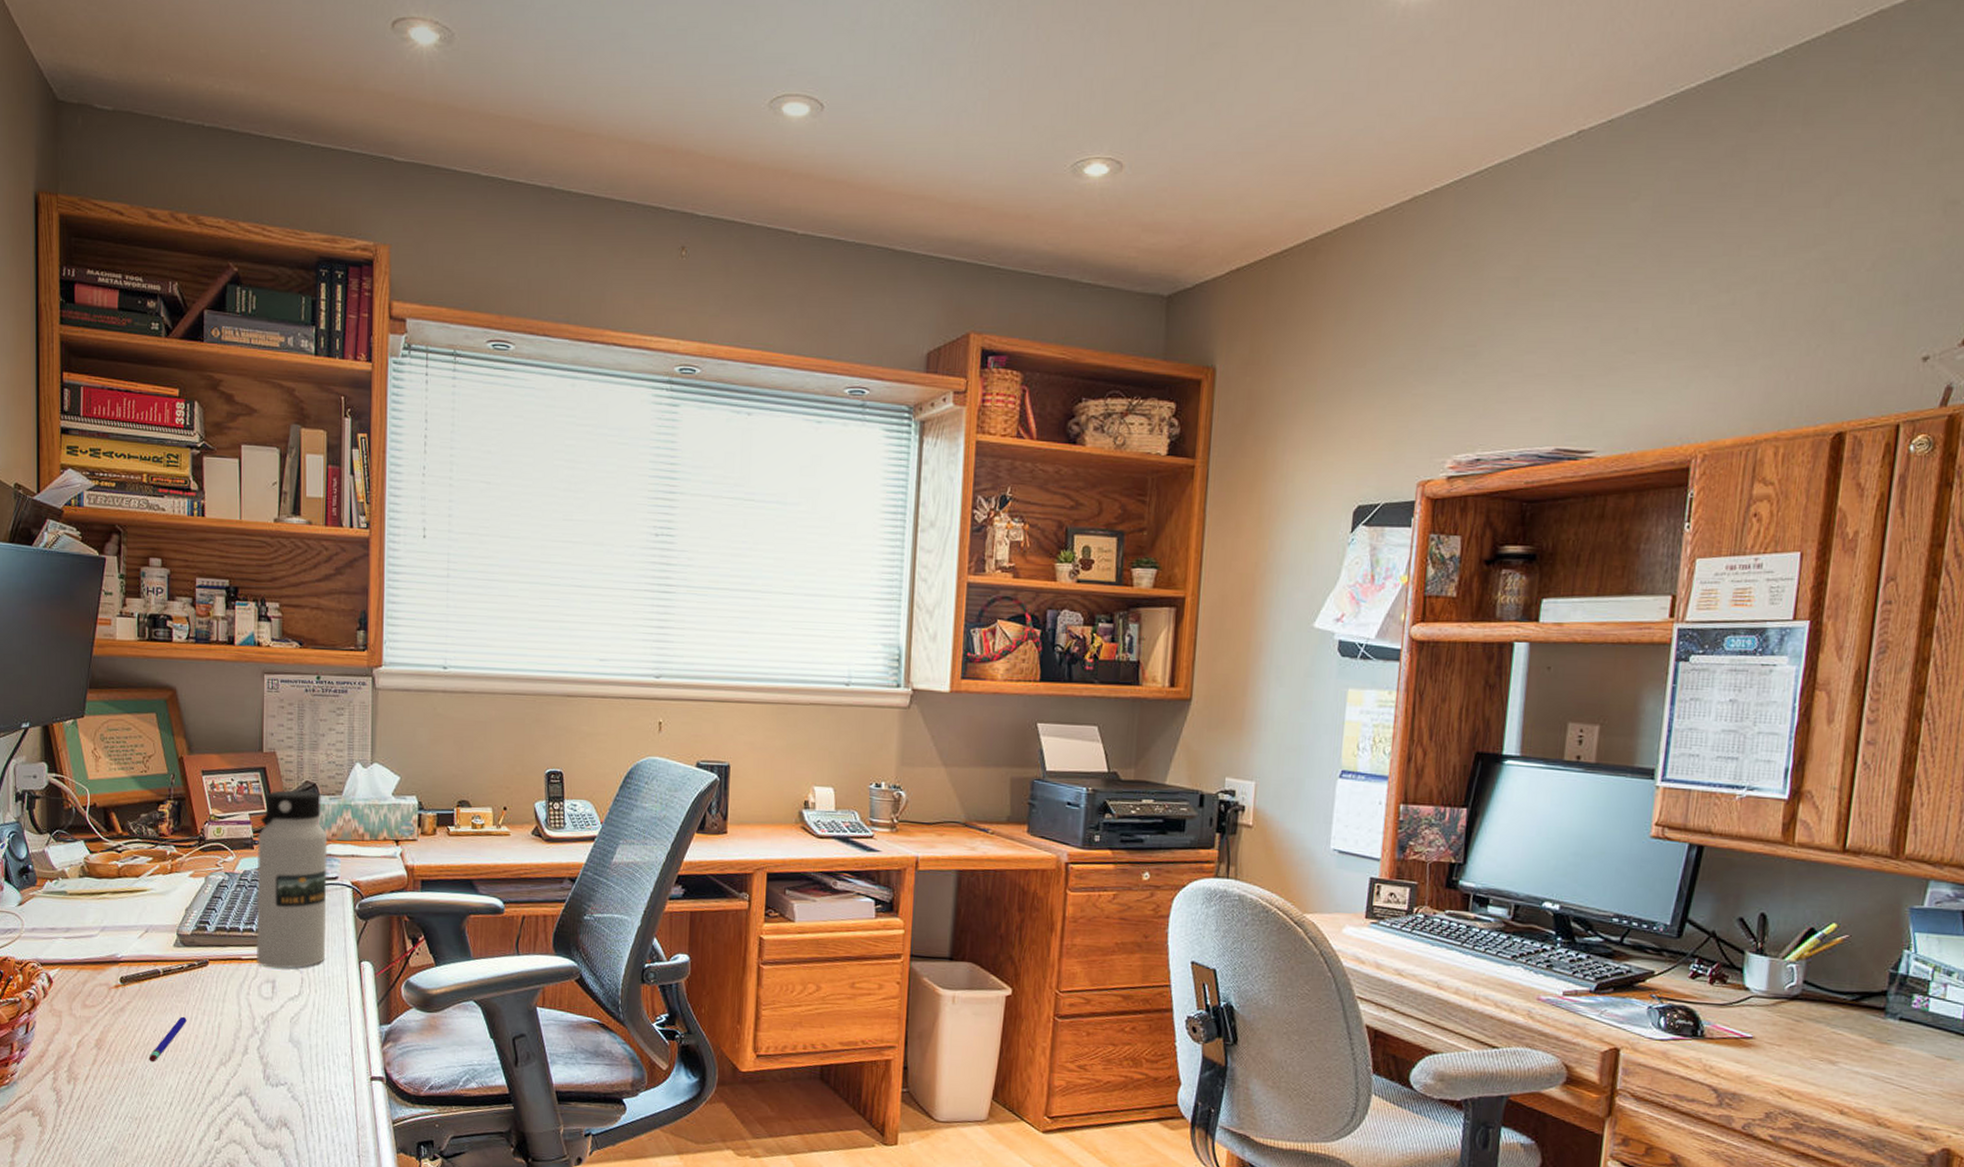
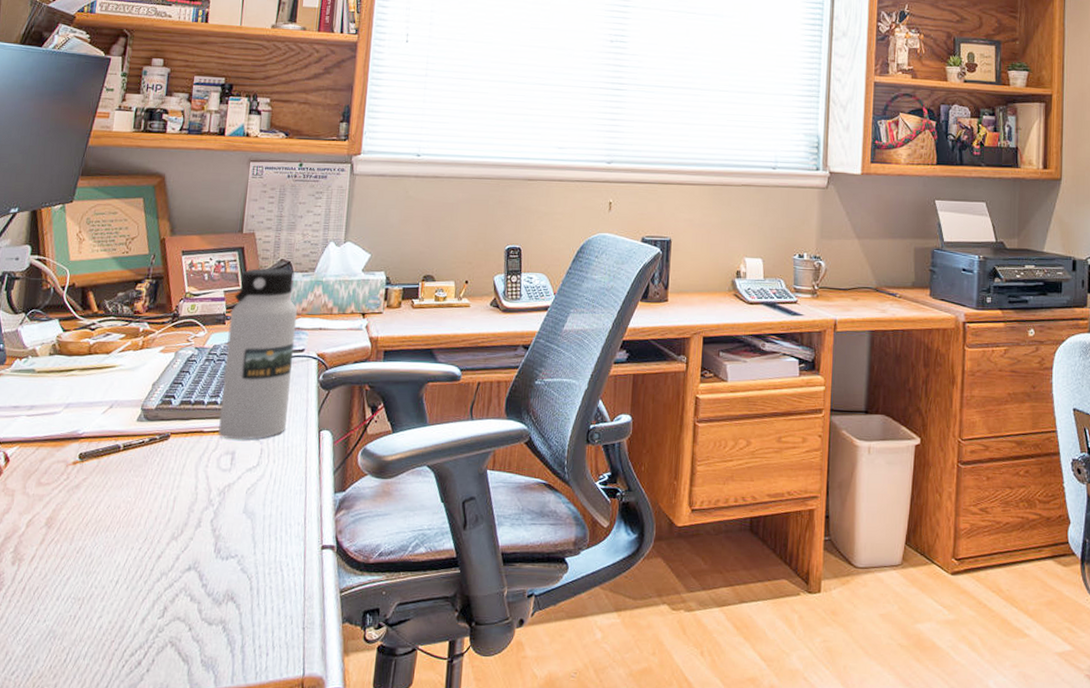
pen: present [149,1016,187,1062] -> none [99,491,142,539]

